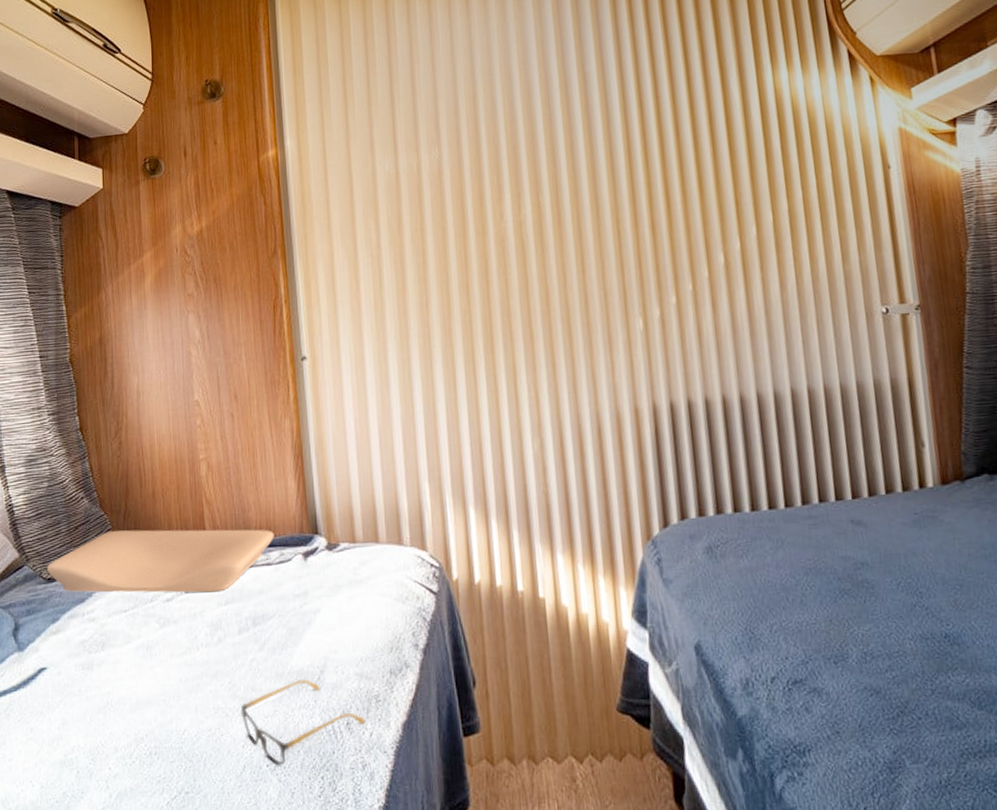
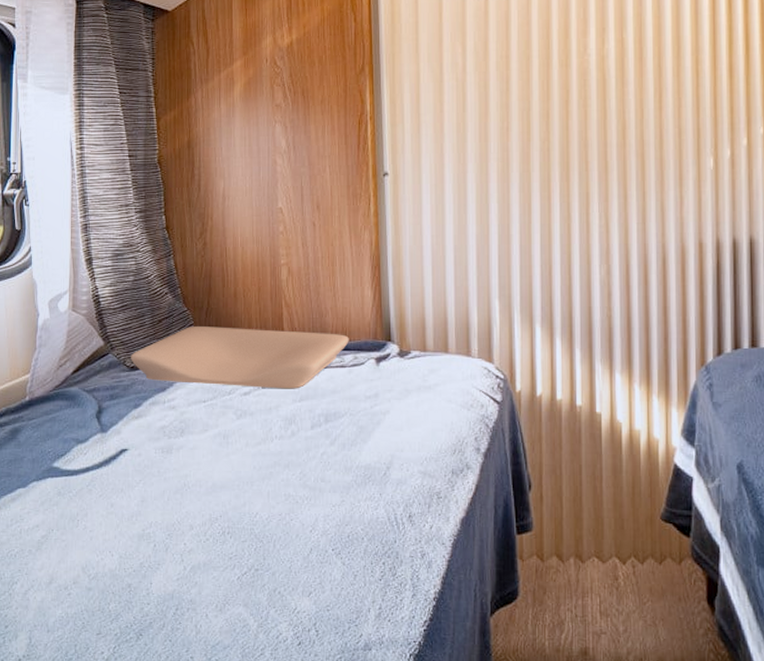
eyeglasses: present [240,679,366,766] -> none [309,474,427,551]

